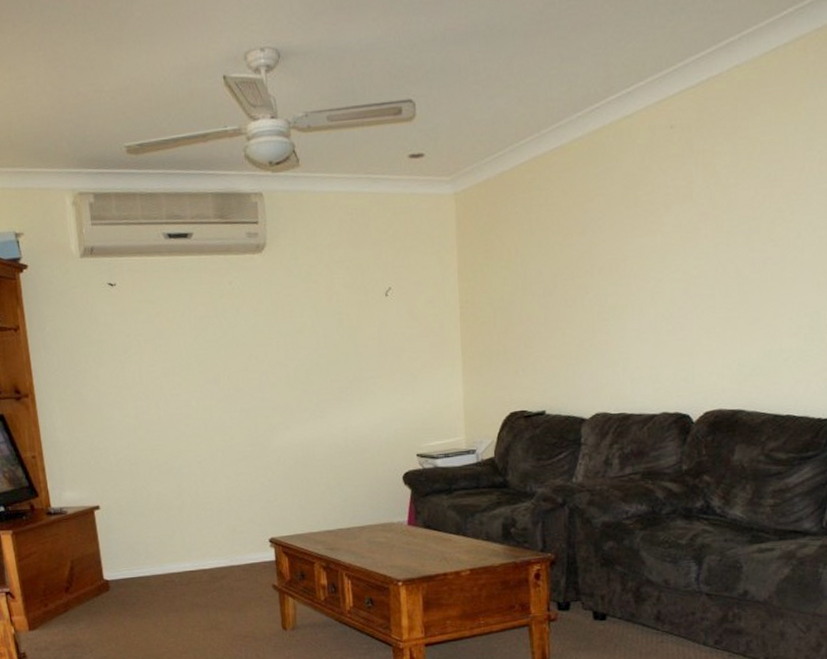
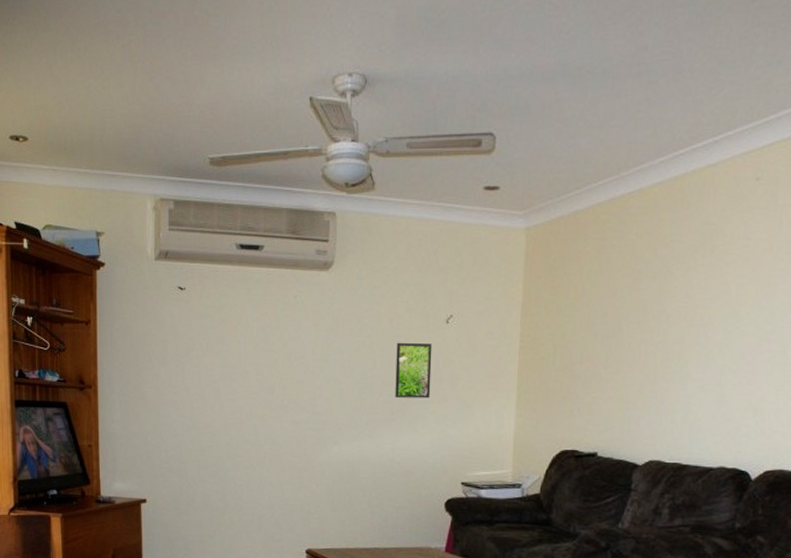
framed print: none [338,318,377,376] -> present [395,342,433,398]

